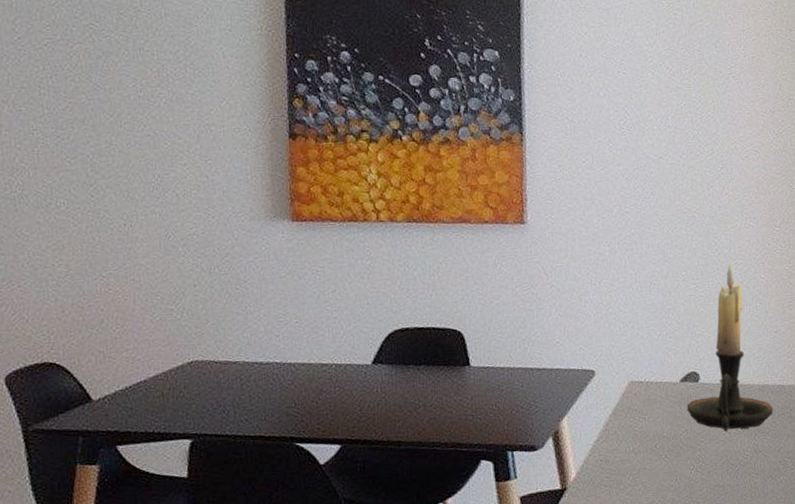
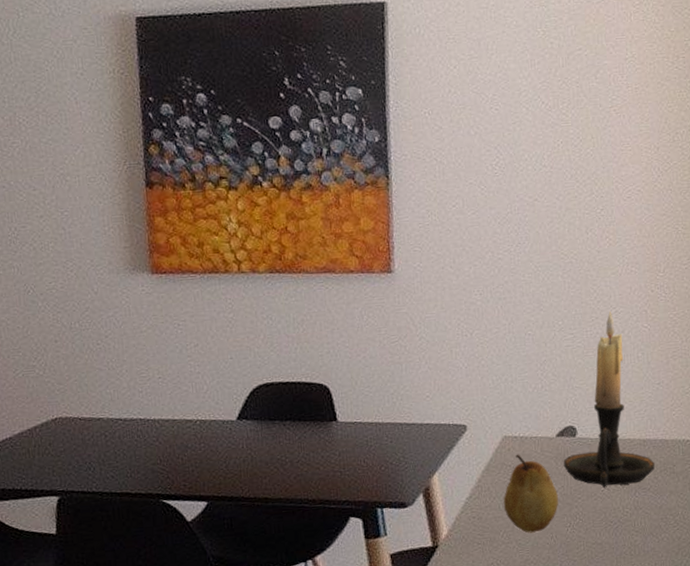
fruit: none [629,398,682,476] -> present [503,454,558,533]

